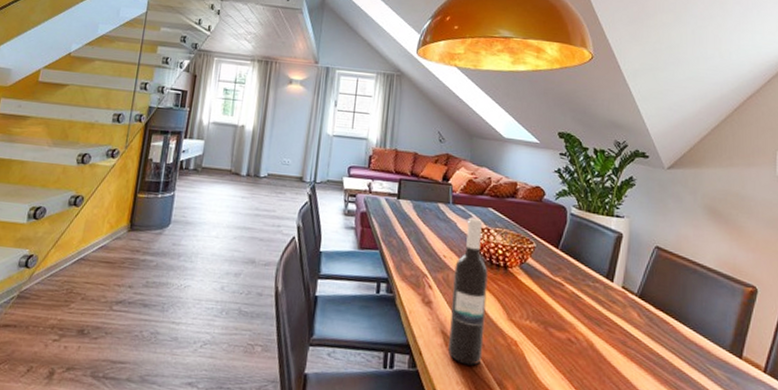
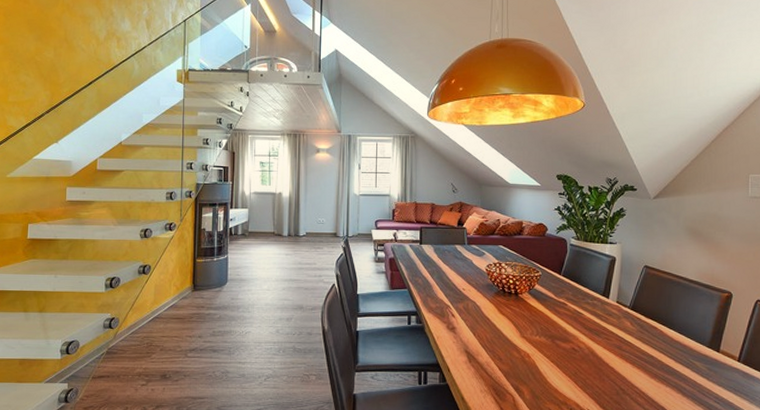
wine bottle: present [448,217,488,366] -> none [472,254,502,376]

